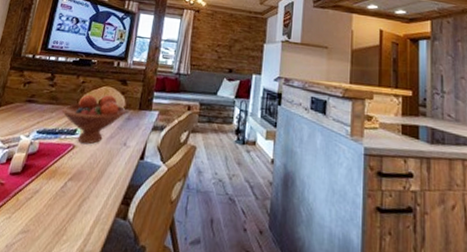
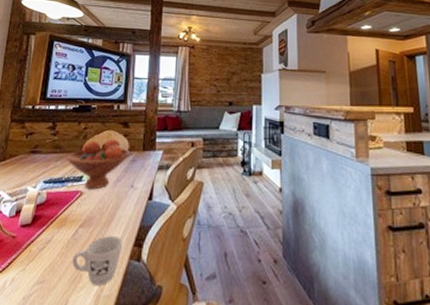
mug: none [58,191,111,240] -> present [72,236,123,285]

